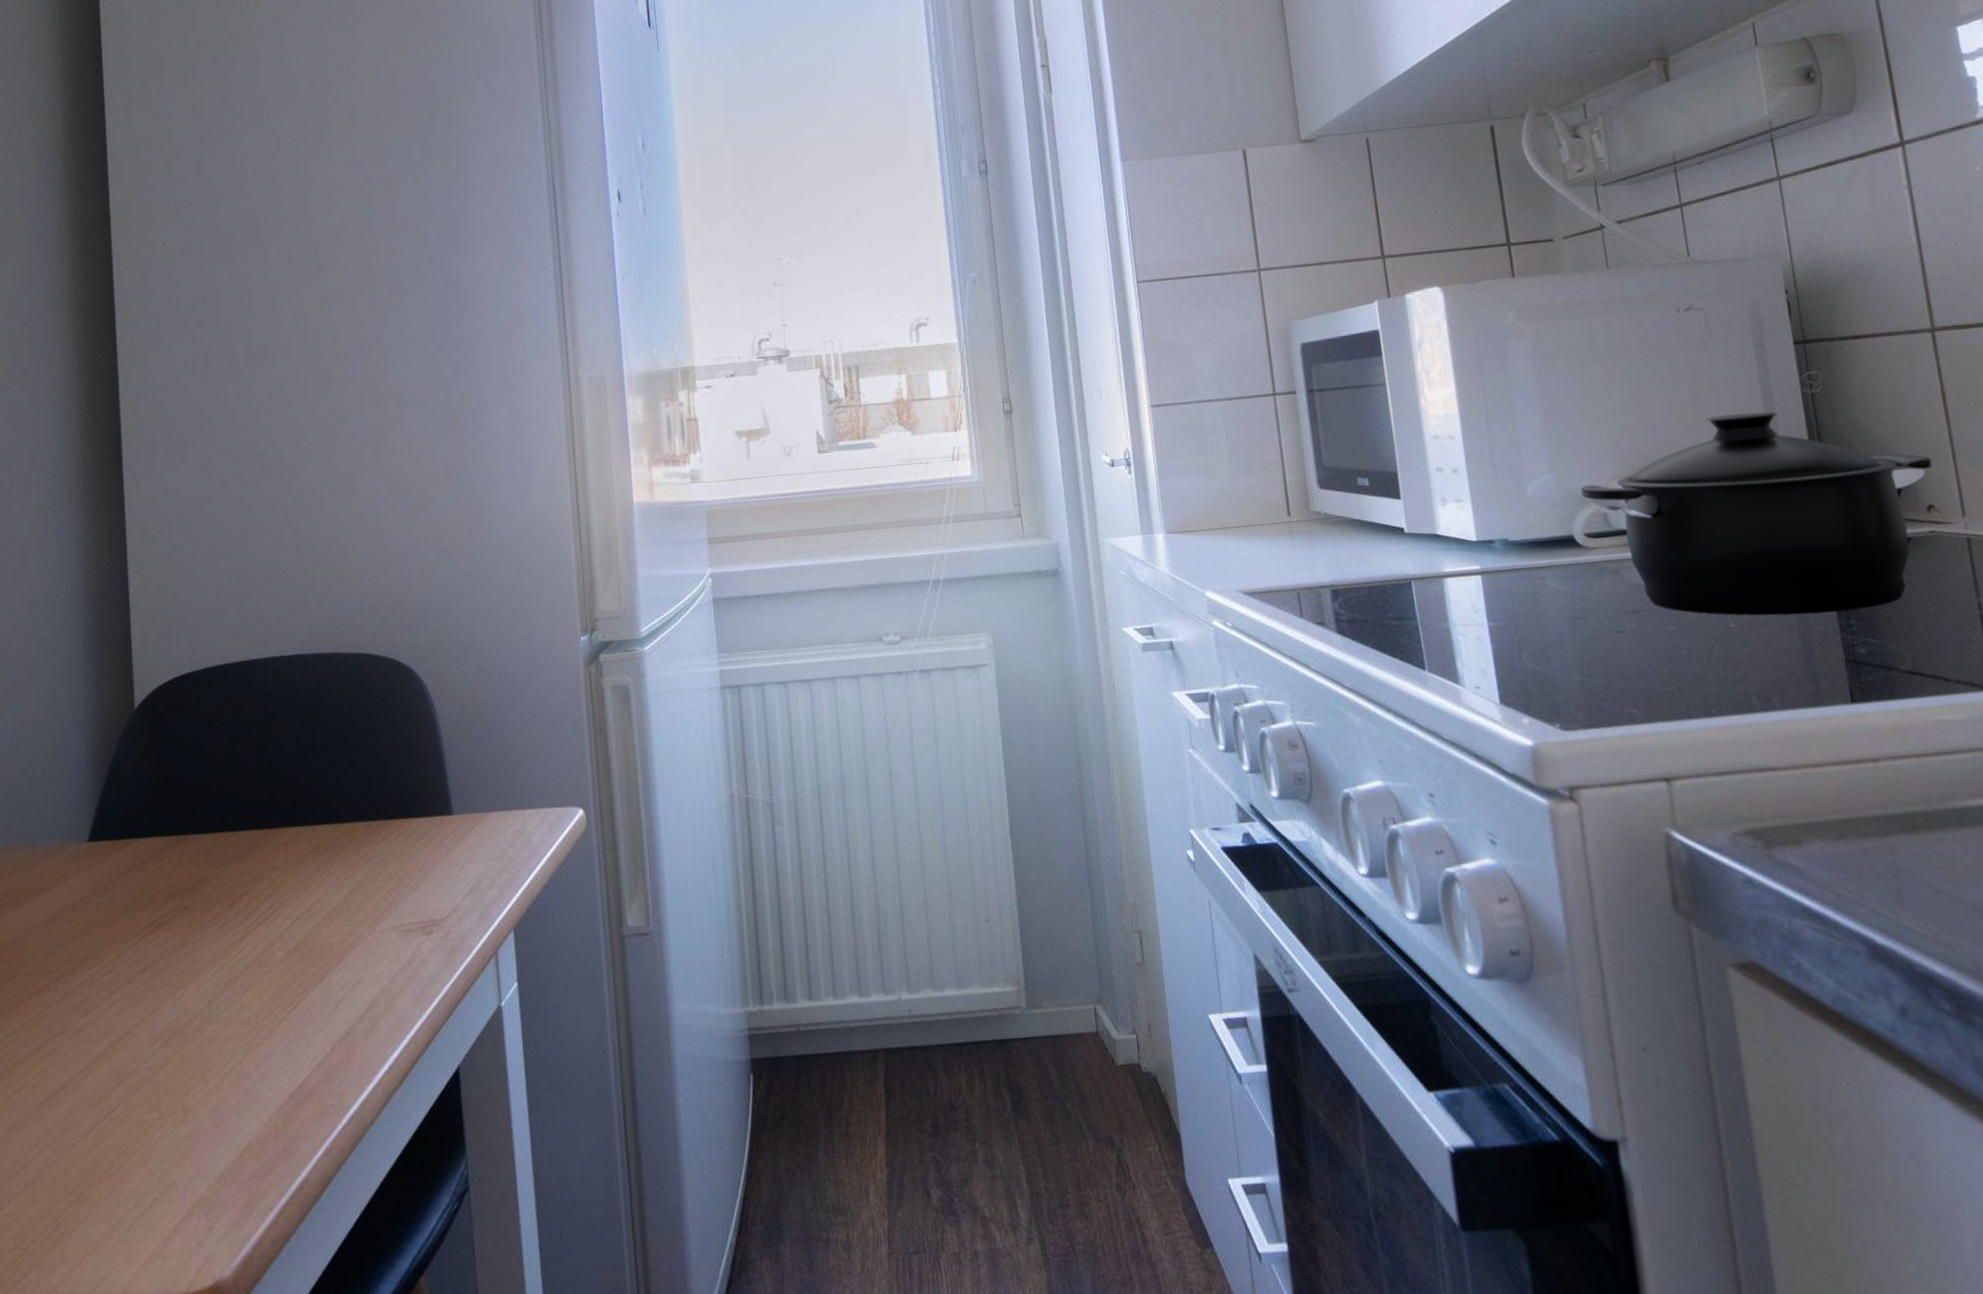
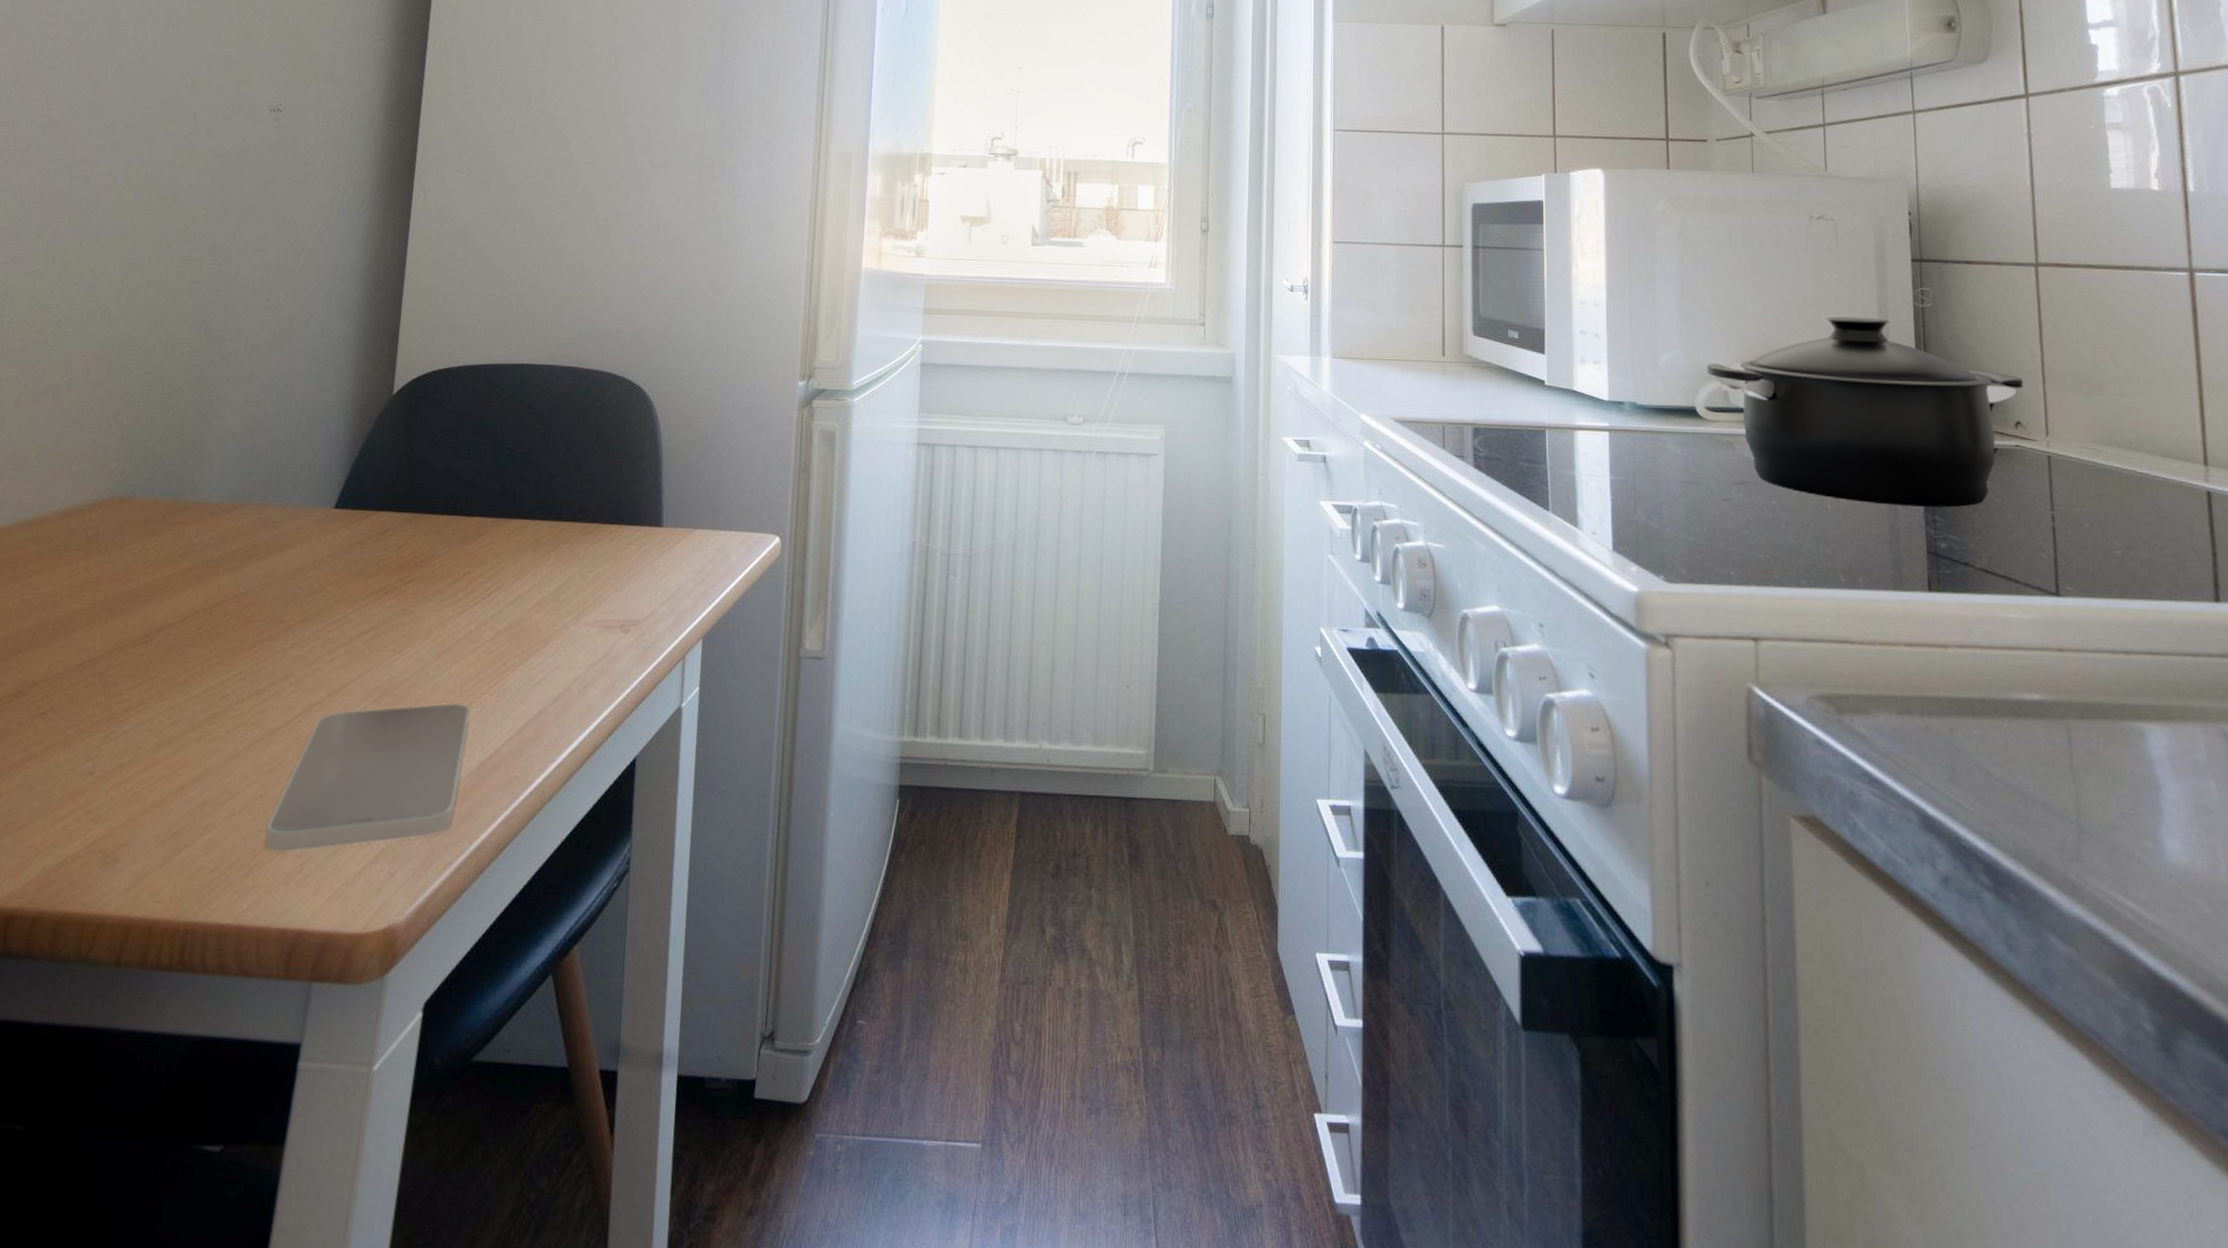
smartphone: none [66,1034,271,1221] -> present [264,703,471,853]

